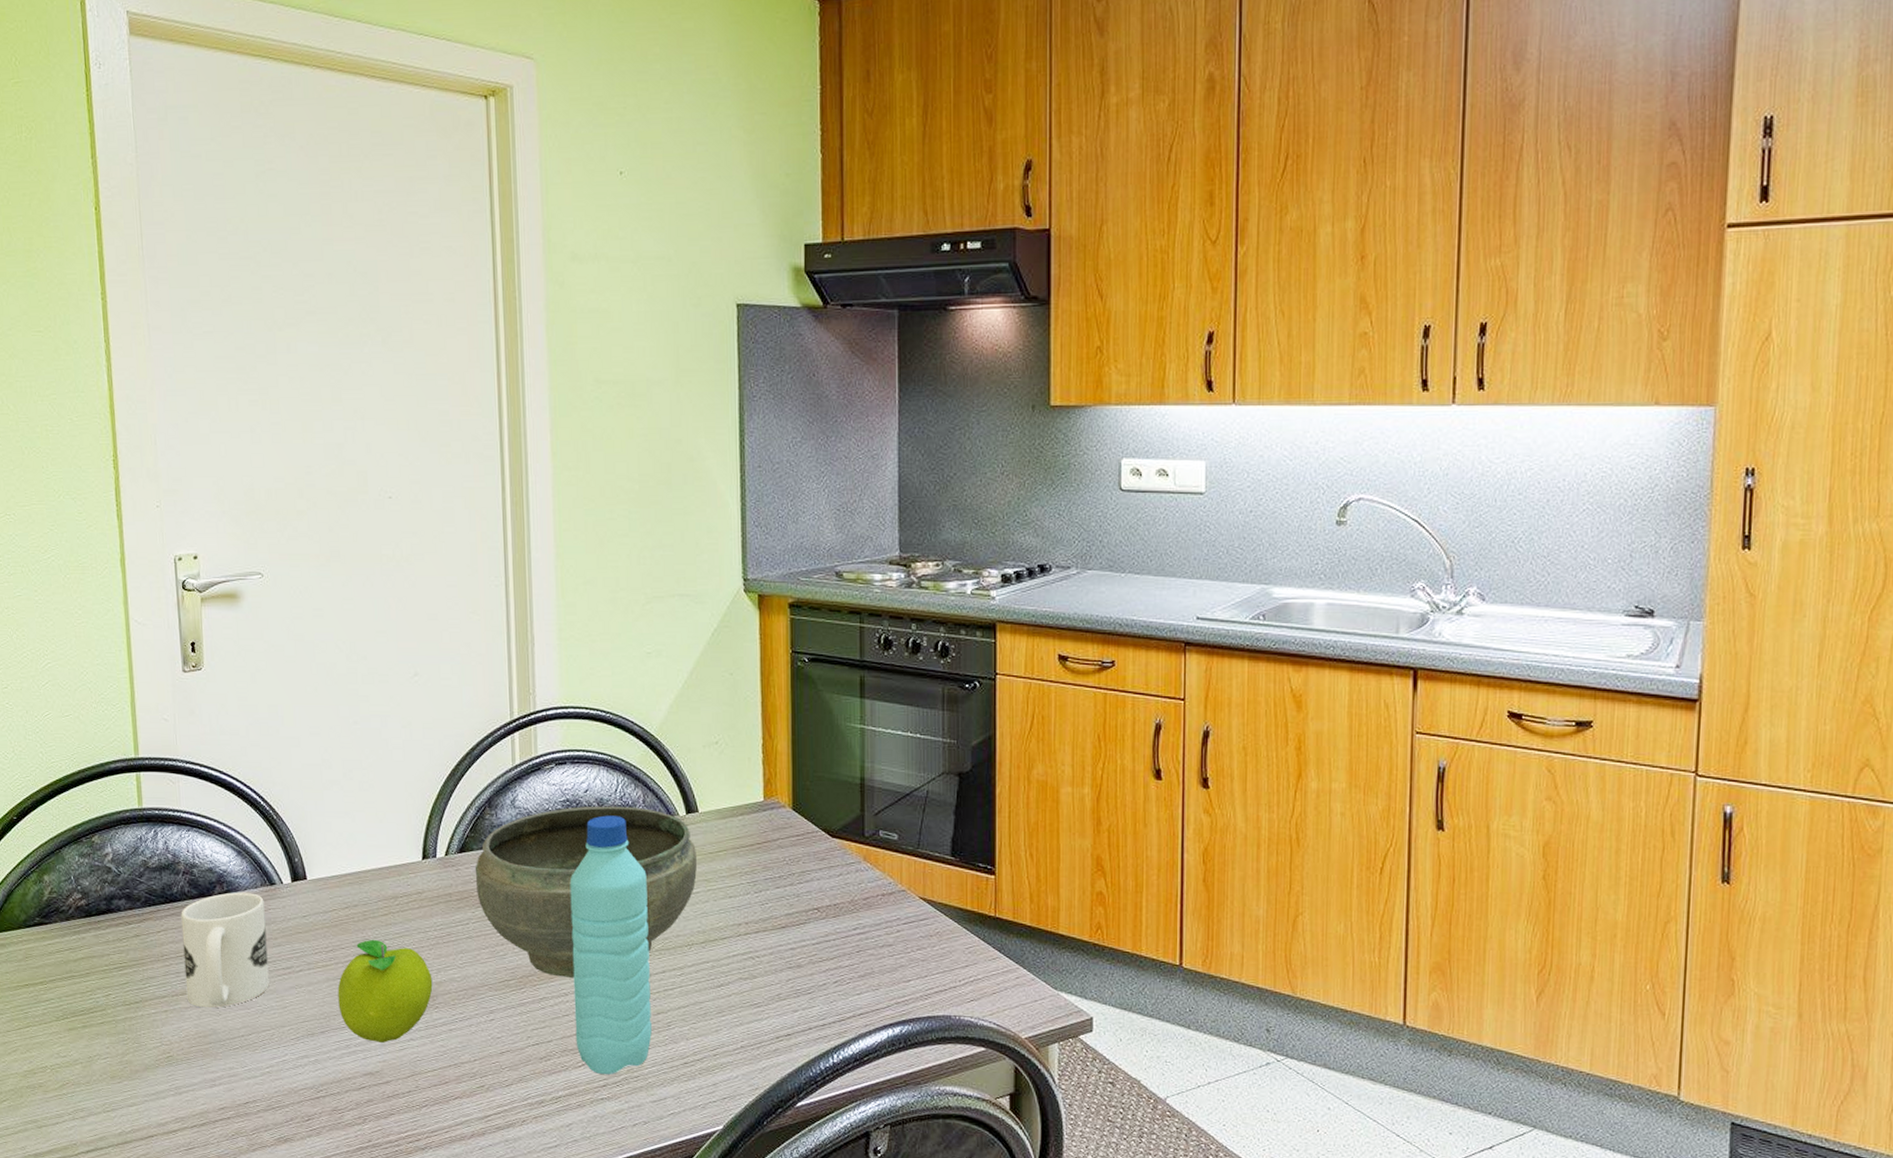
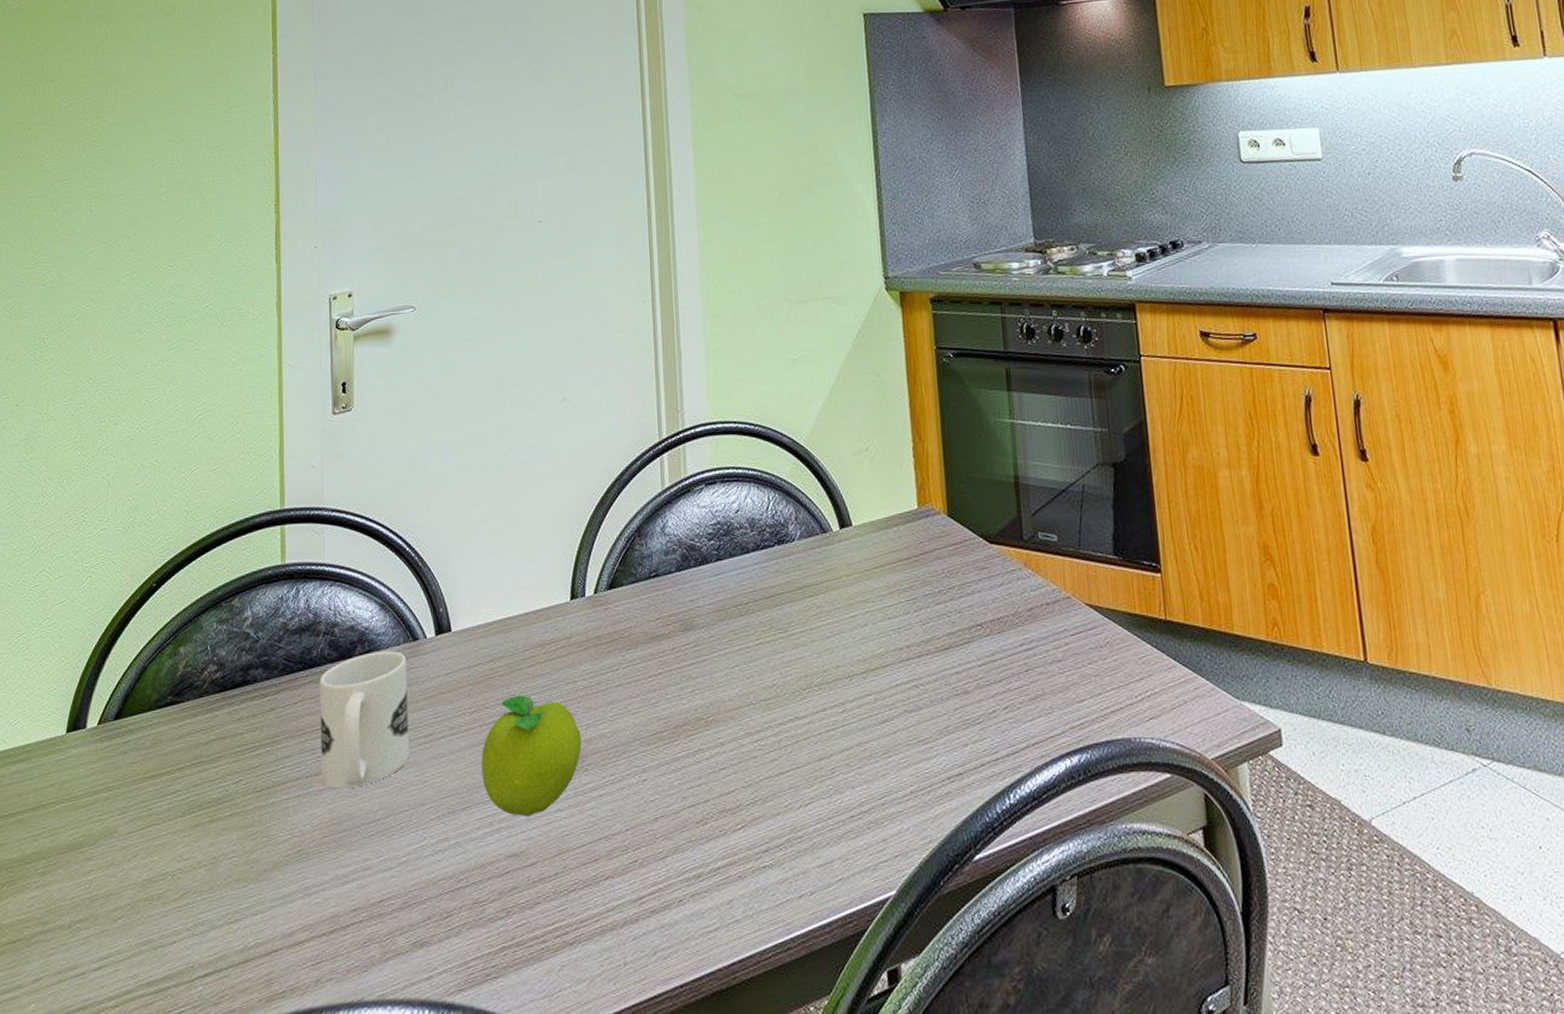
bowl: present [475,806,697,978] -> none [624,525,854,724]
water bottle: present [569,815,652,1075] -> none [723,536,815,838]

